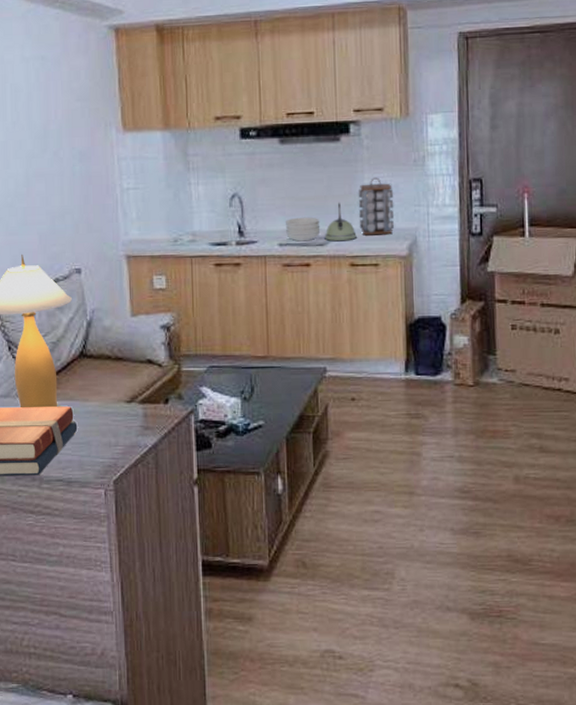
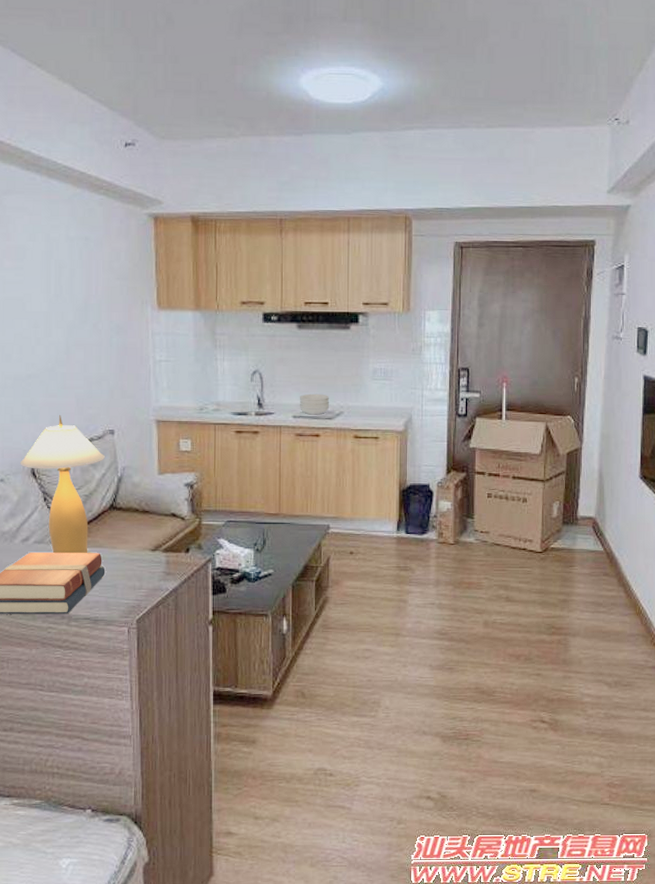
kettle: present [324,202,357,242] -> none [333,382,361,416]
spice rack: present [358,177,395,236] -> none [363,362,394,412]

